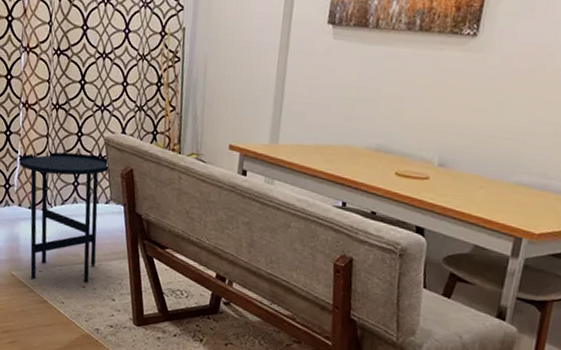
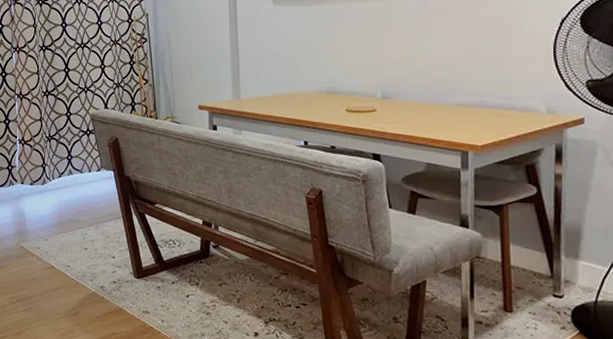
side table: present [19,152,110,283] -> none [18,131,98,249]

